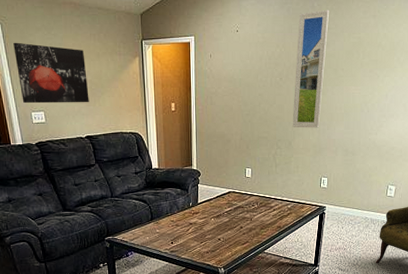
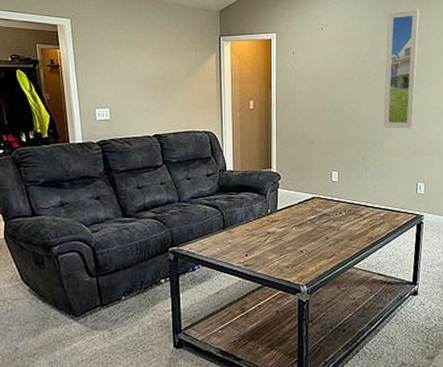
wall art: present [13,42,89,104] -> none [82,37,160,100]

